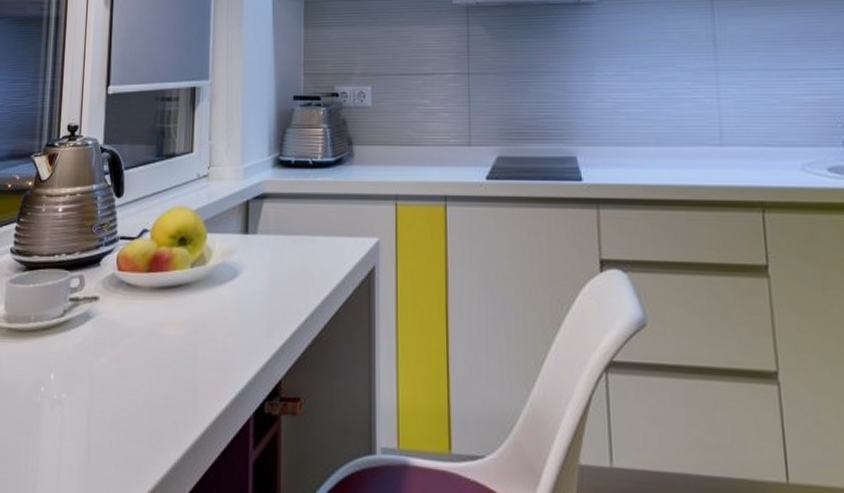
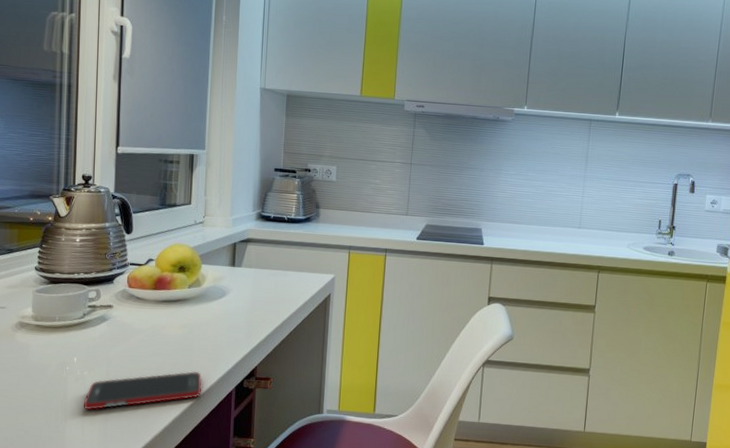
cell phone: none [59,389,210,452] -> present [83,371,202,411]

